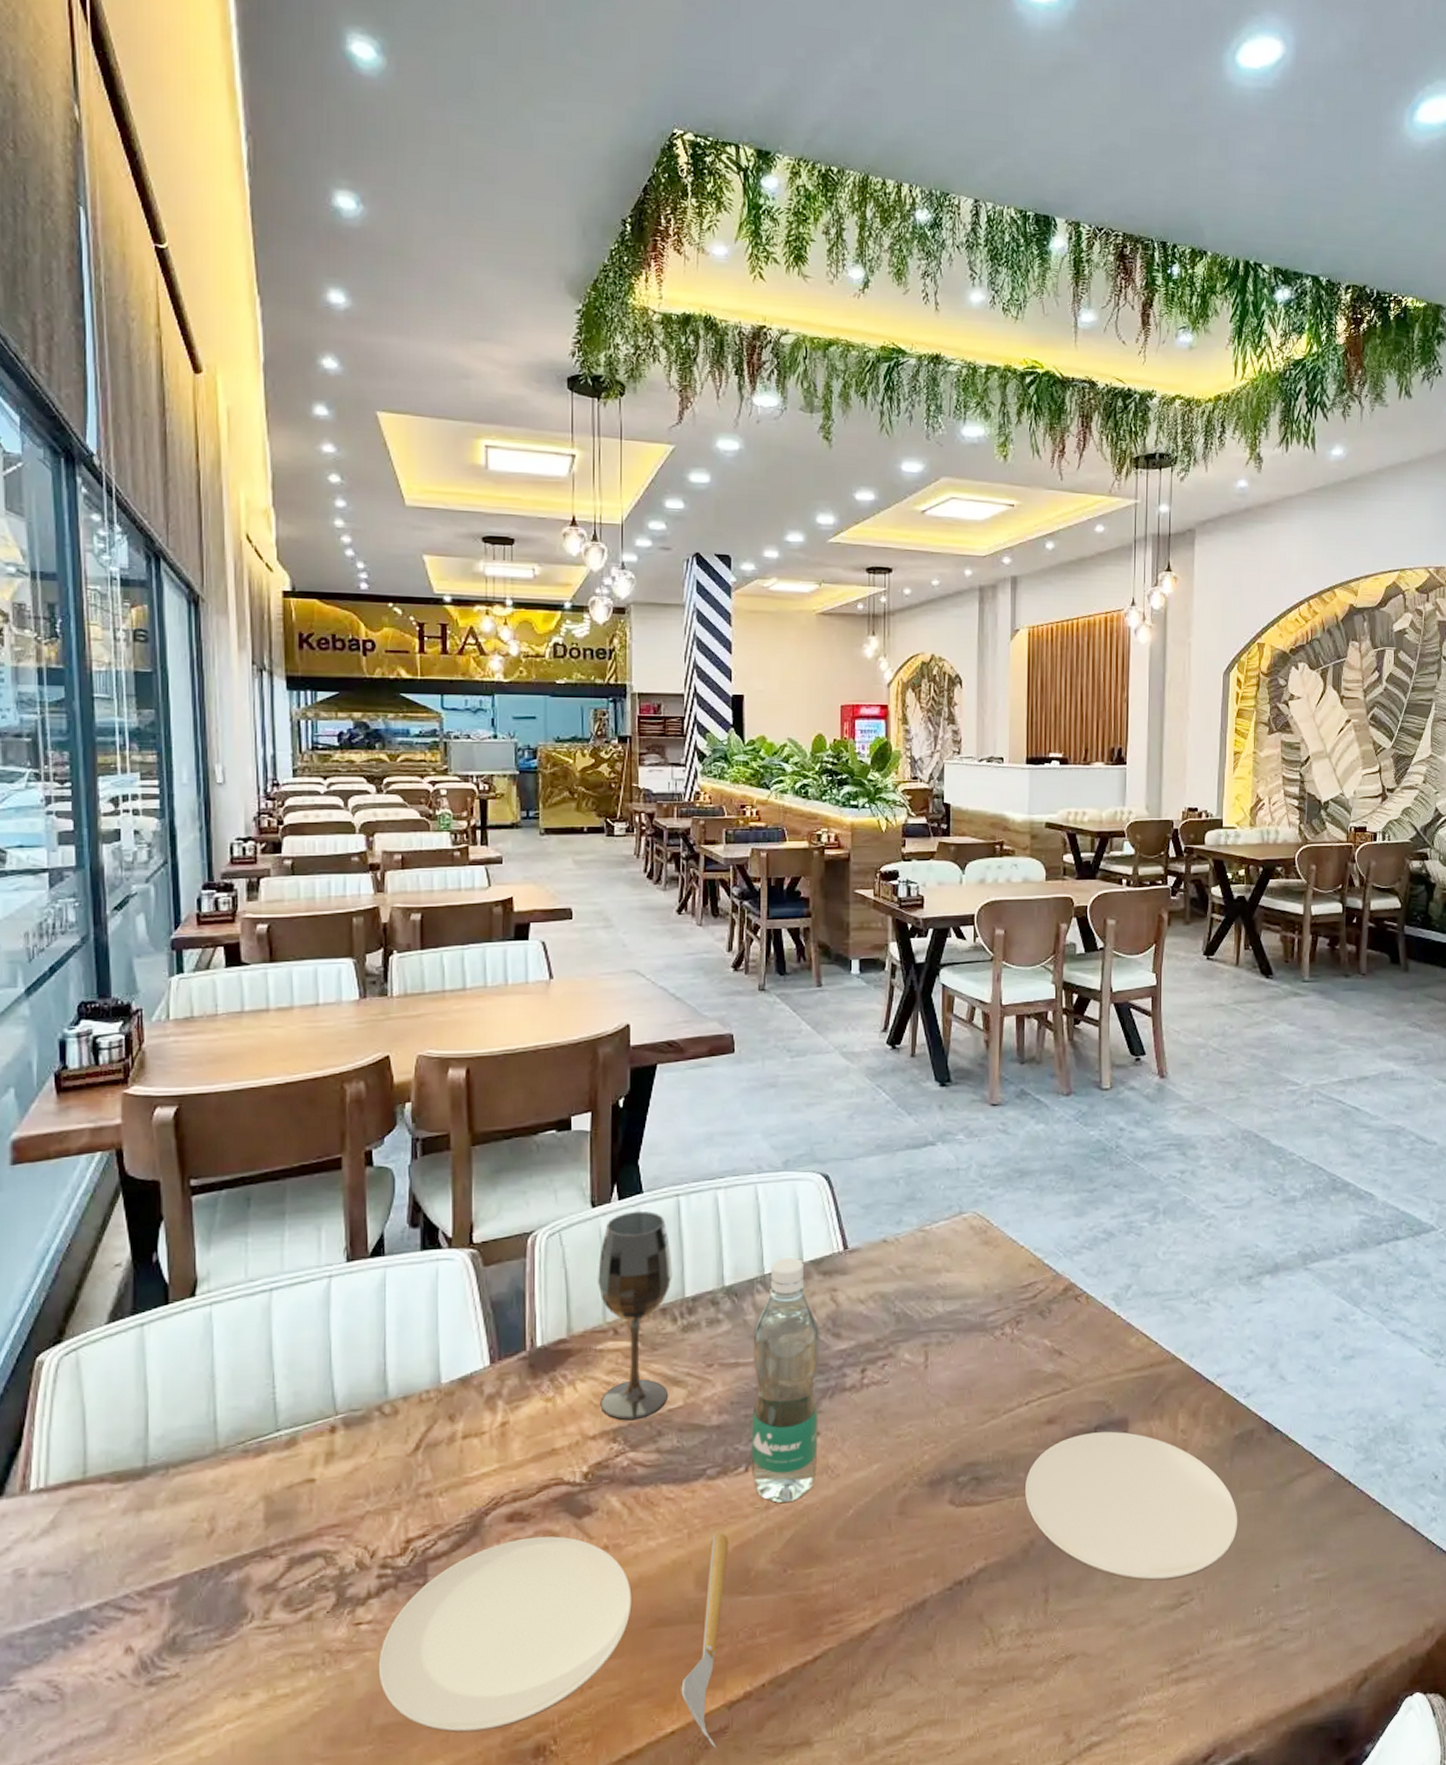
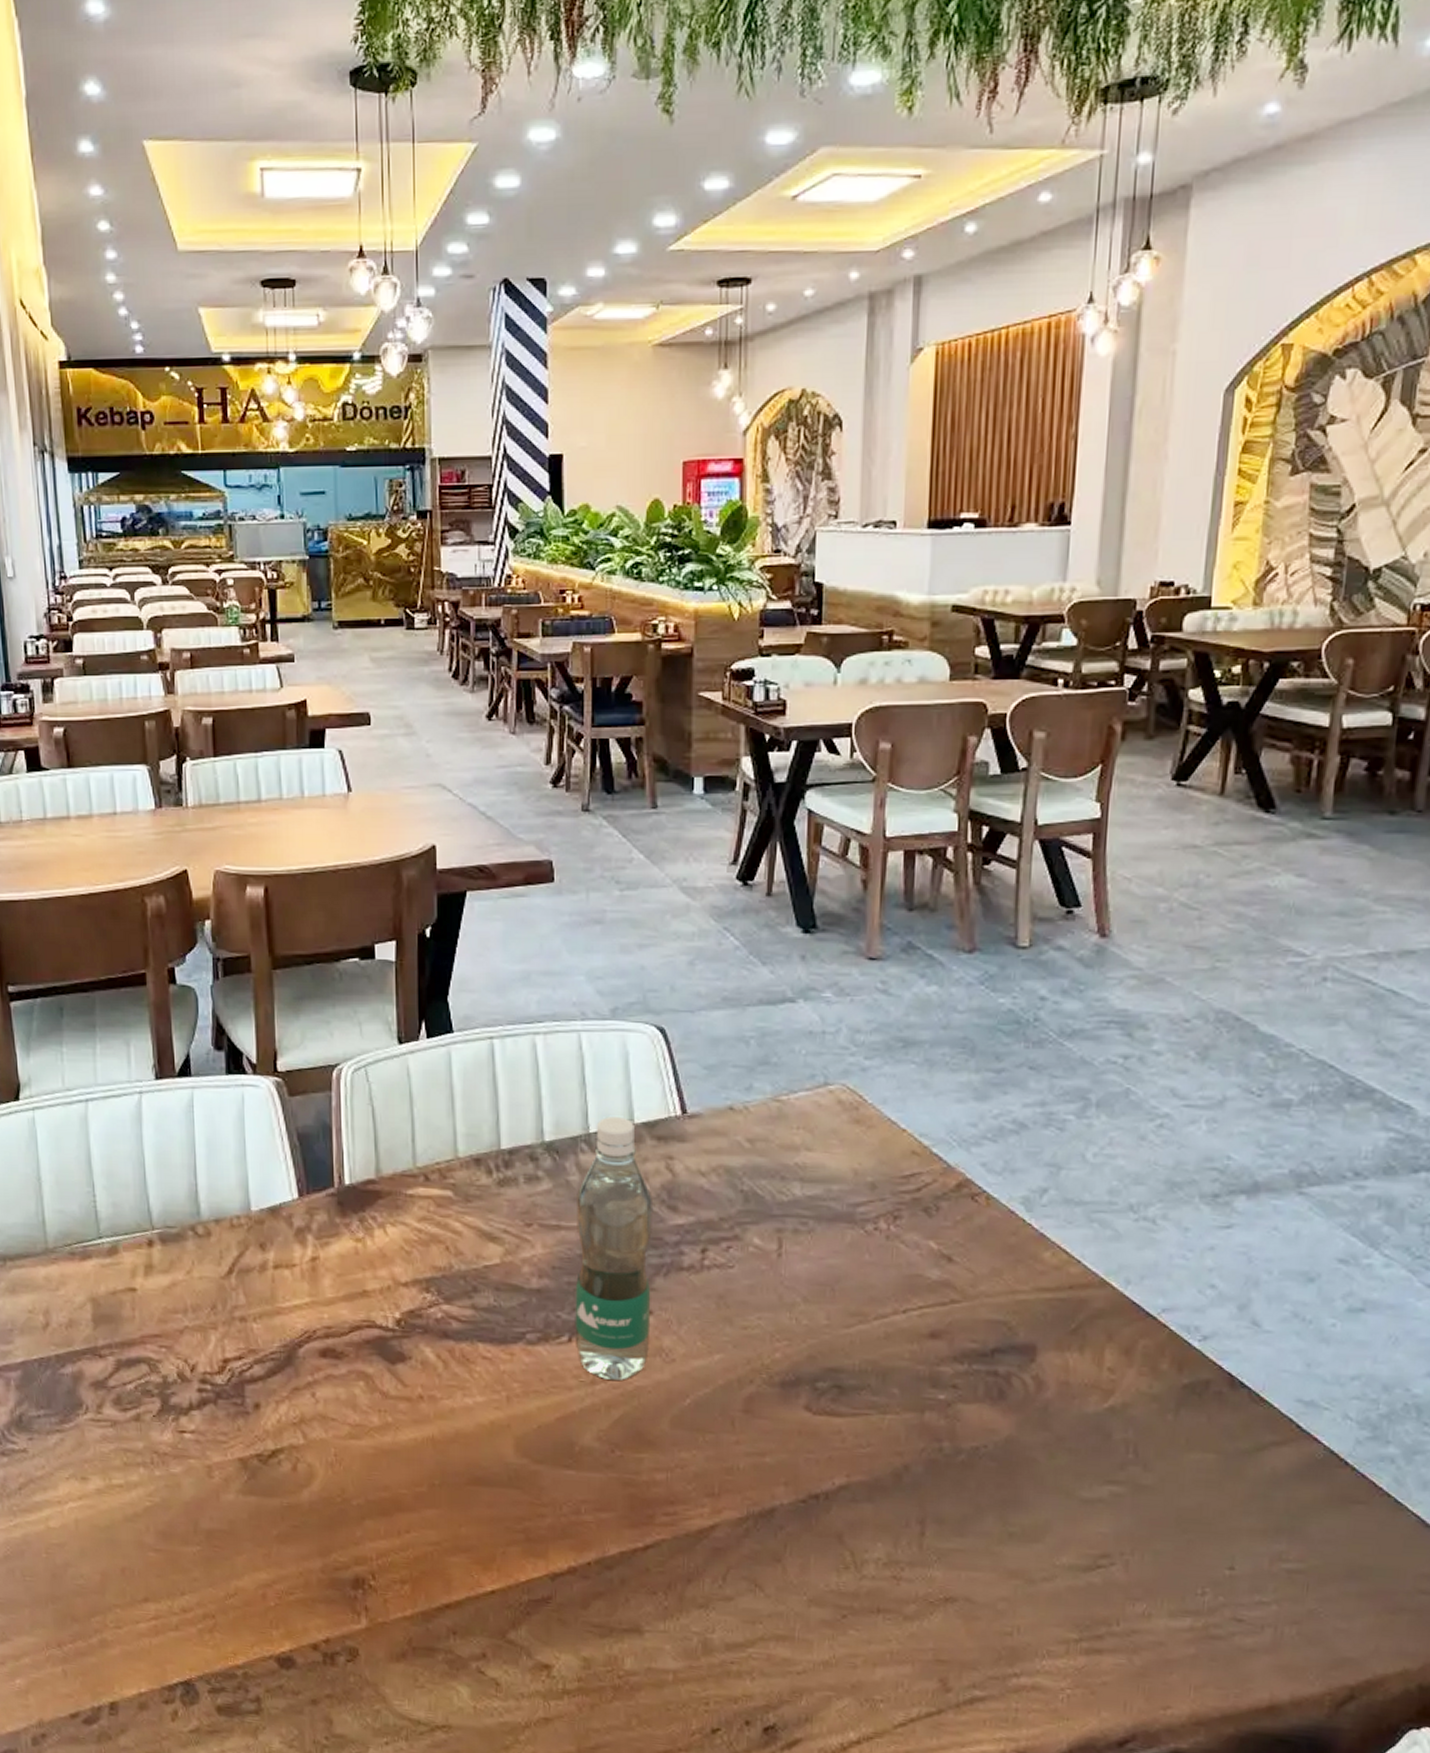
plate: present [379,1536,632,1733] -> none [203,1375,448,1555]
wine glass: present [598,1210,672,1421] -> none [407,1051,487,1273]
fork: present [681,1533,729,1749] -> none [501,1401,550,1617]
plate: present [1025,1431,1238,1582] -> none [899,1355,1182,1539]

